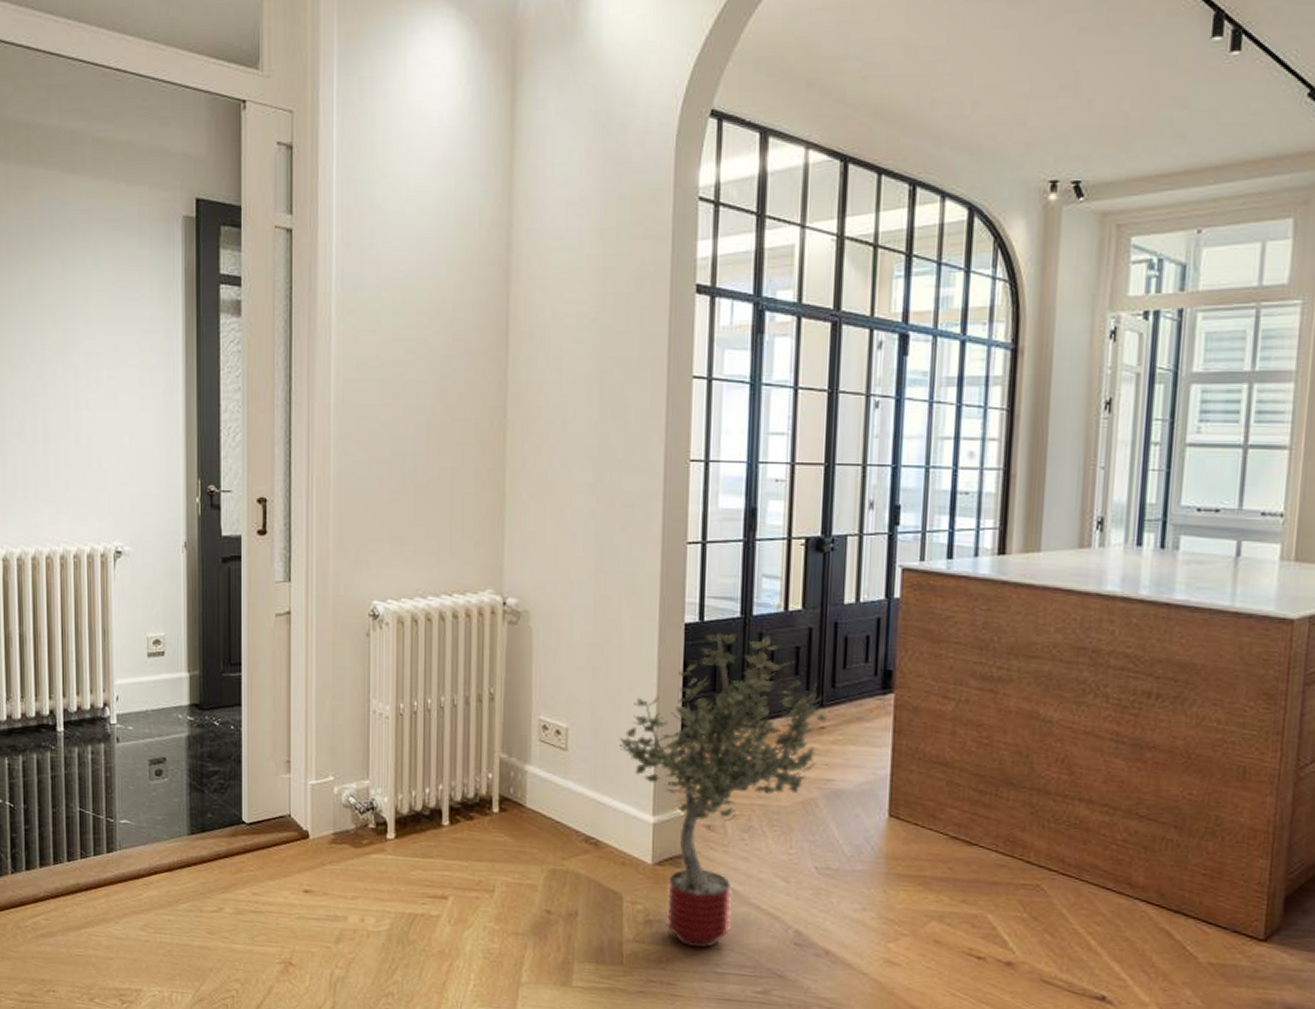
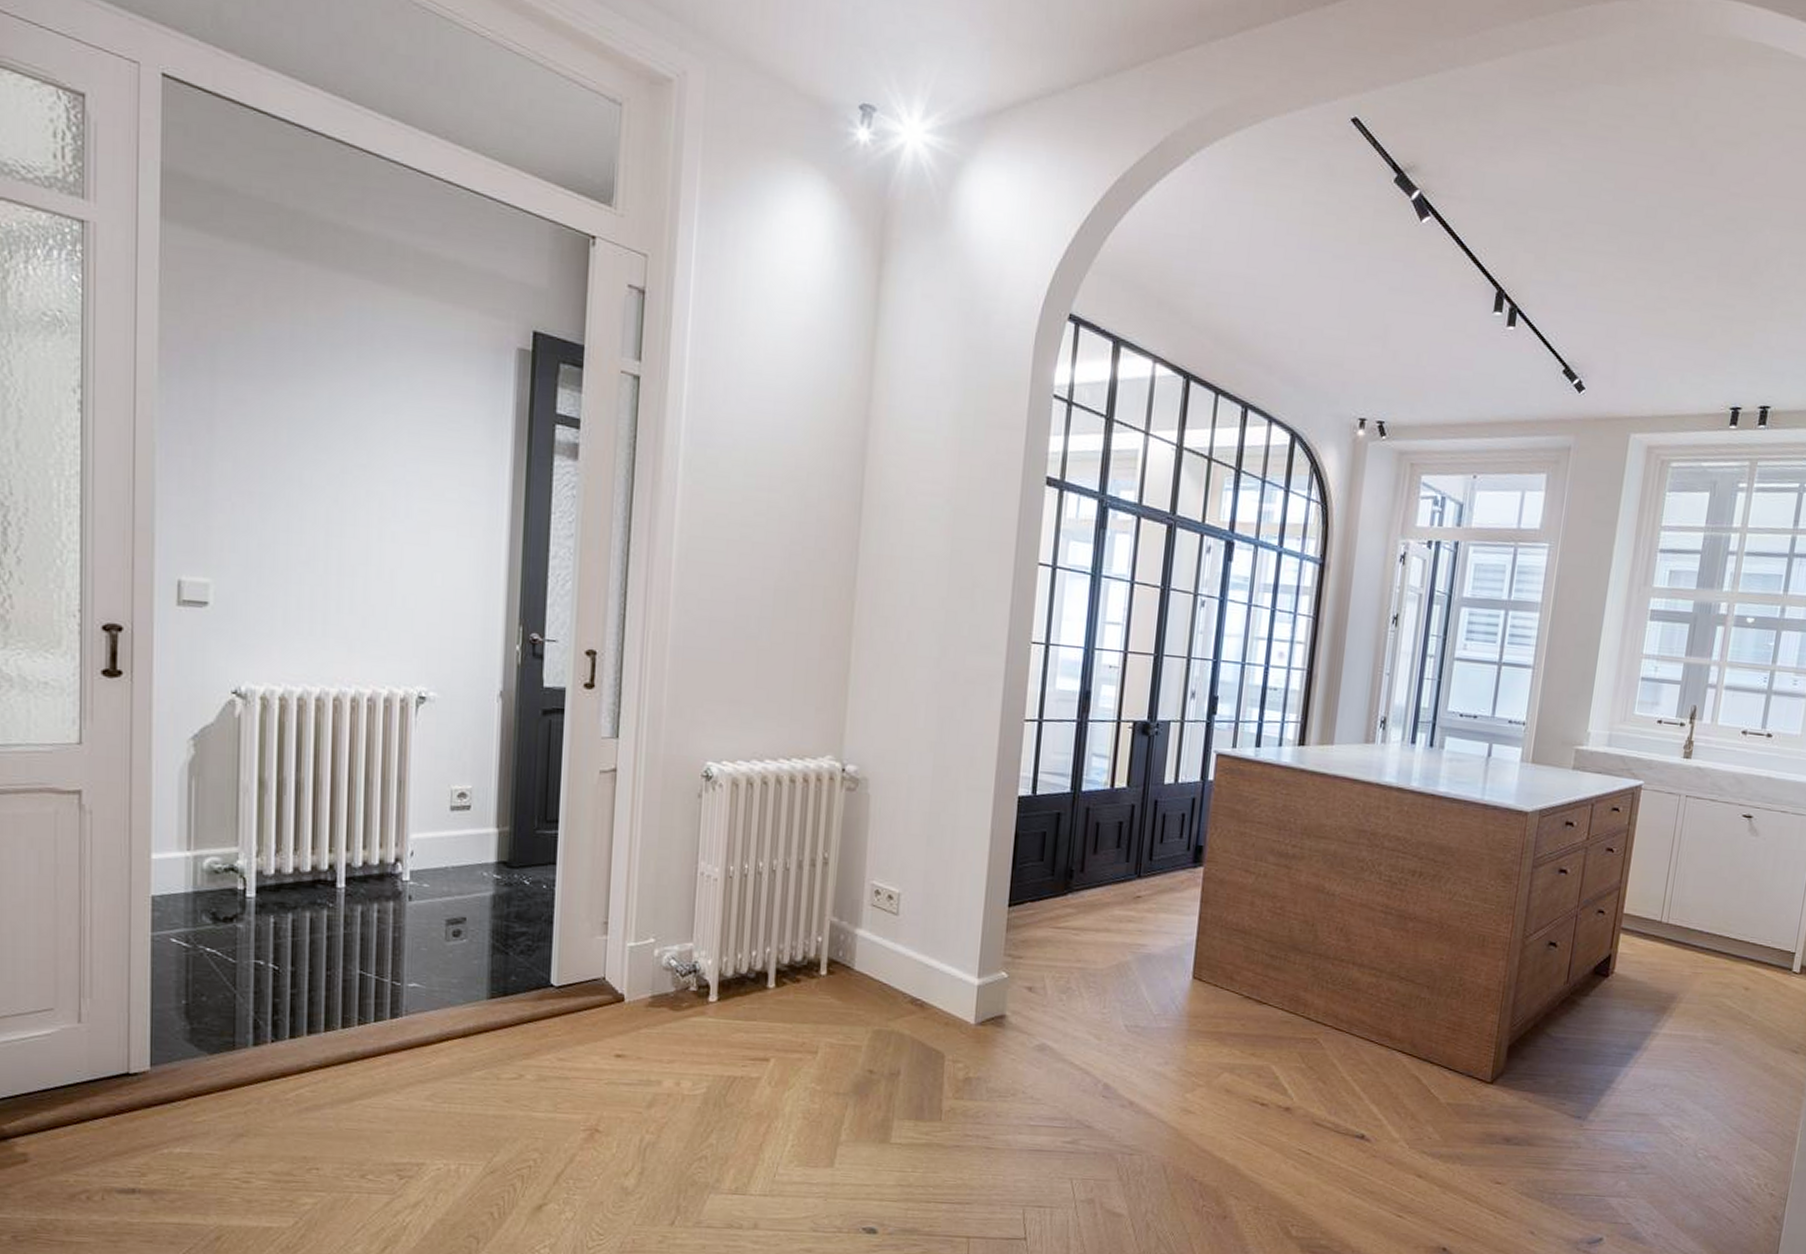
potted tree: present [619,633,829,949] -> none [949,807,1145,1103]

